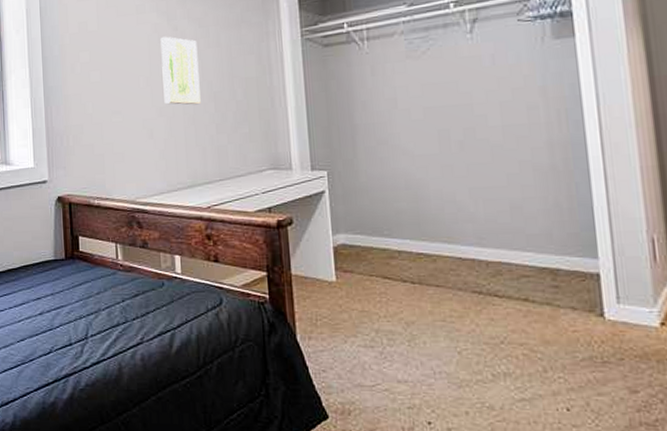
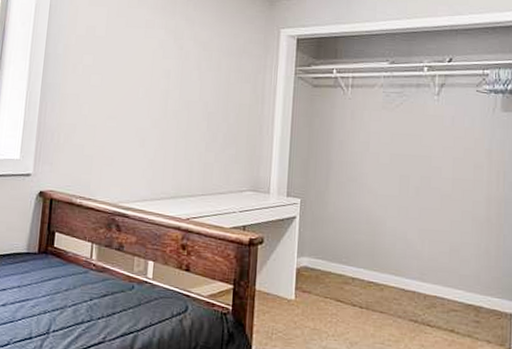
wall art: present [160,36,201,105] -> none [160,53,199,122]

